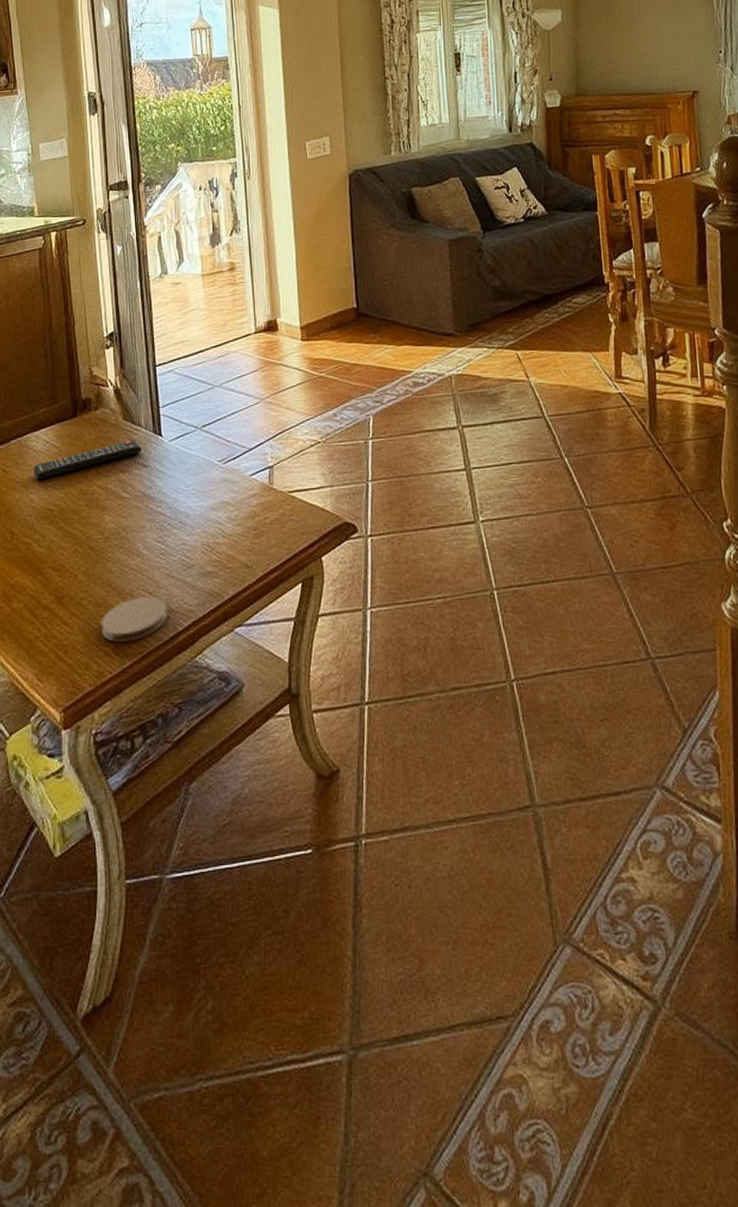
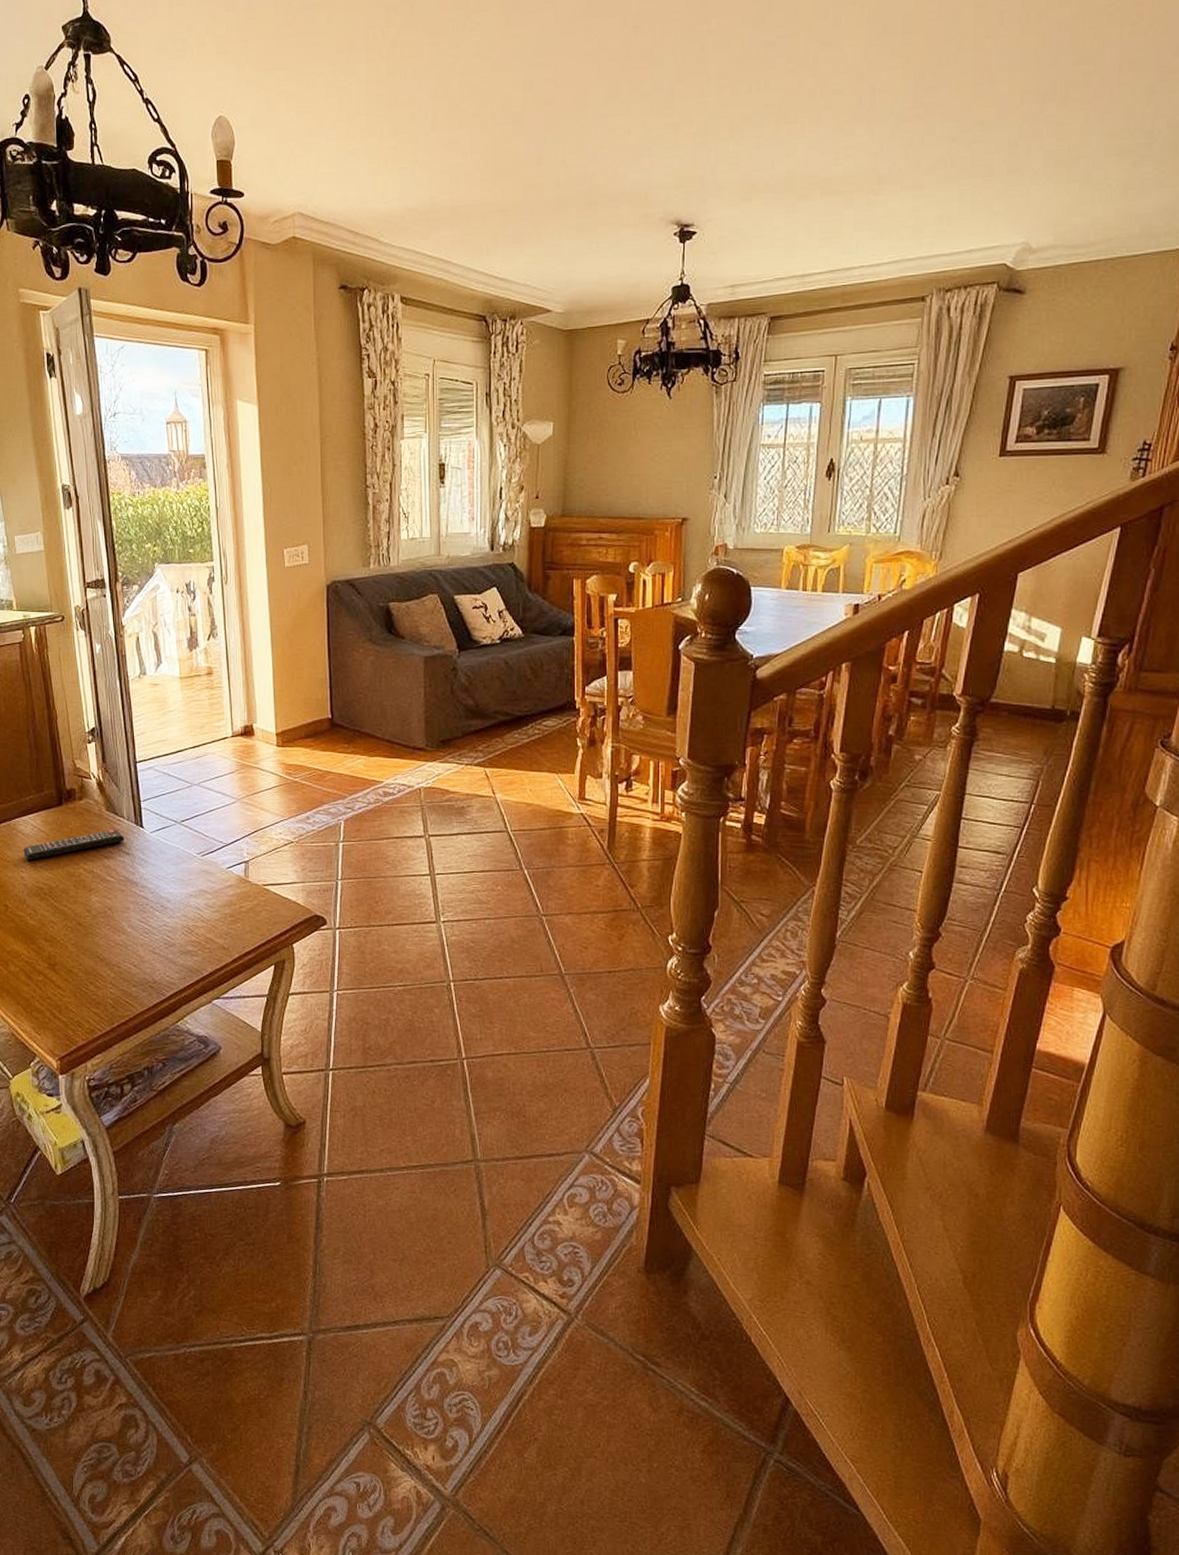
coaster: present [101,596,167,642] -> none [91,968,151,1006]

